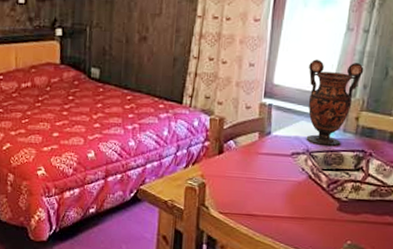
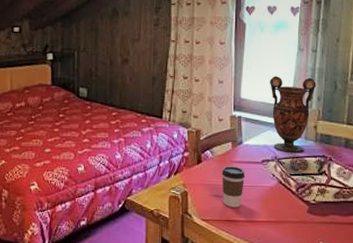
coffee cup: none [244,158,272,202] -> present [221,166,245,208]

